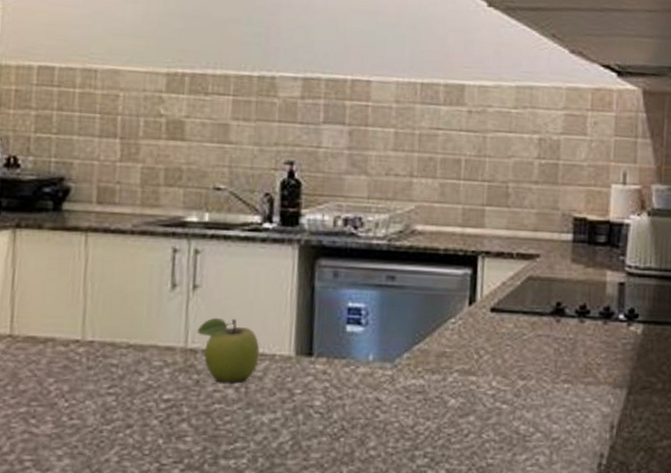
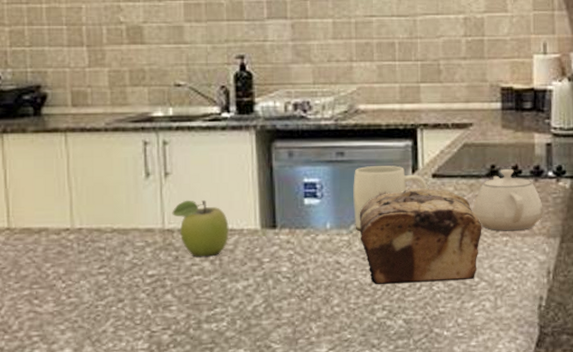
mug: none [400,294,485,367] -> present [353,165,428,232]
bread loaf: none [404,321,542,430] -> present [359,187,482,285]
teapot: none [533,307,611,378] -> present [473,168,543,231]

